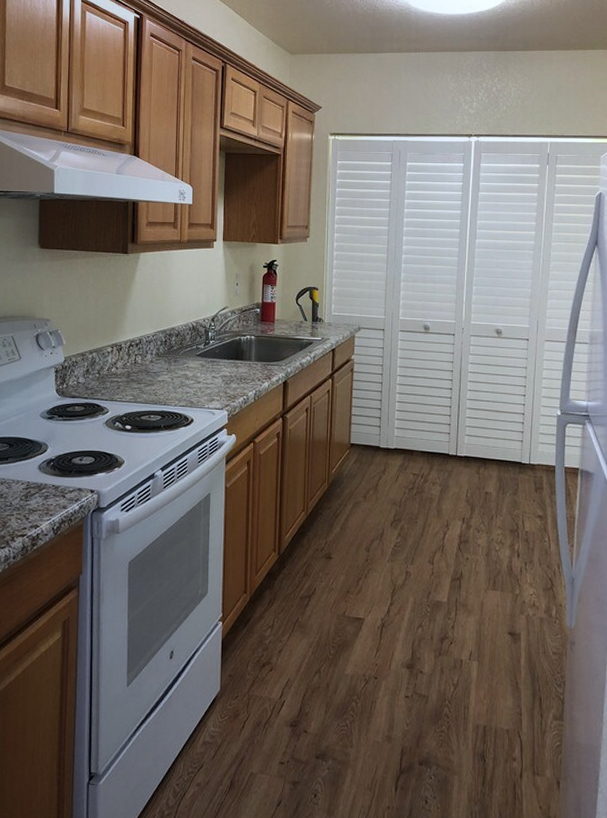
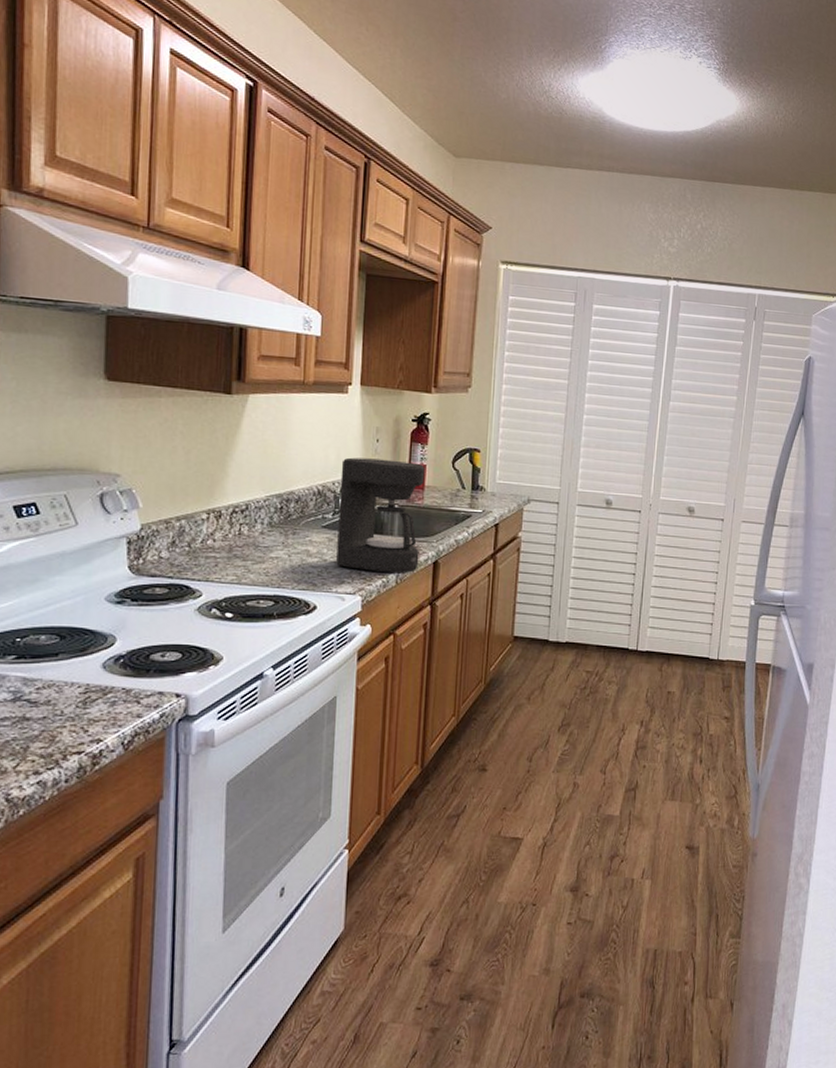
coffee maker: none [208,299,275,391] -> present [336,457,425,572]

